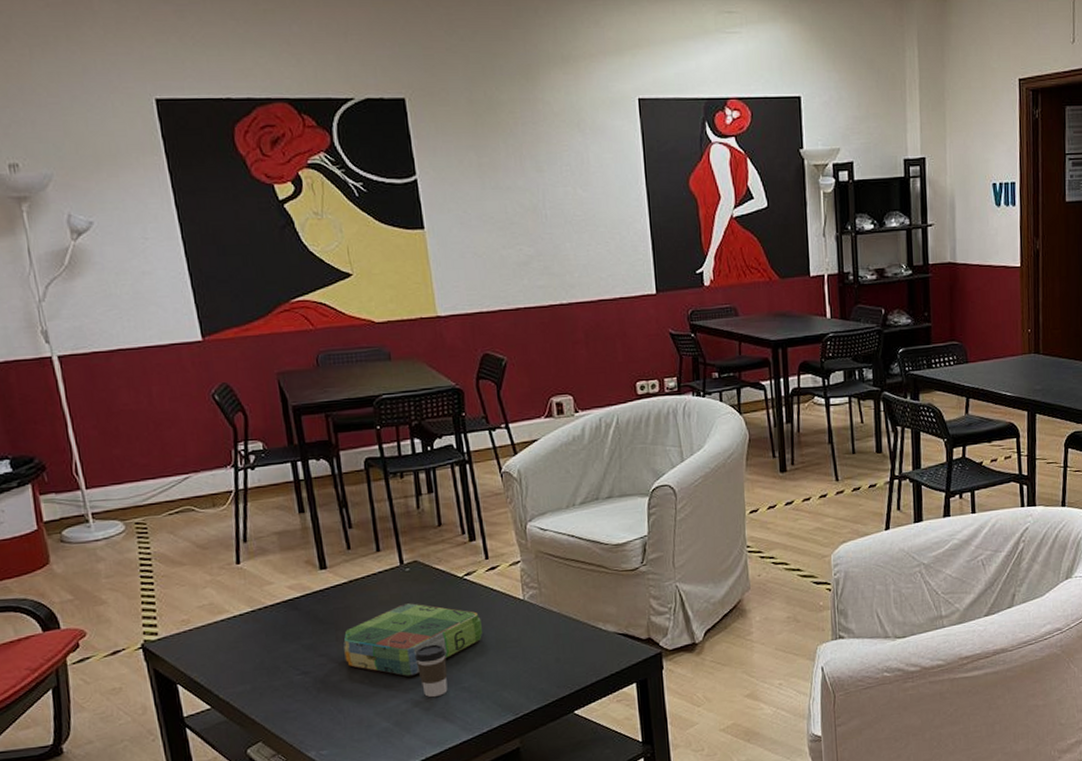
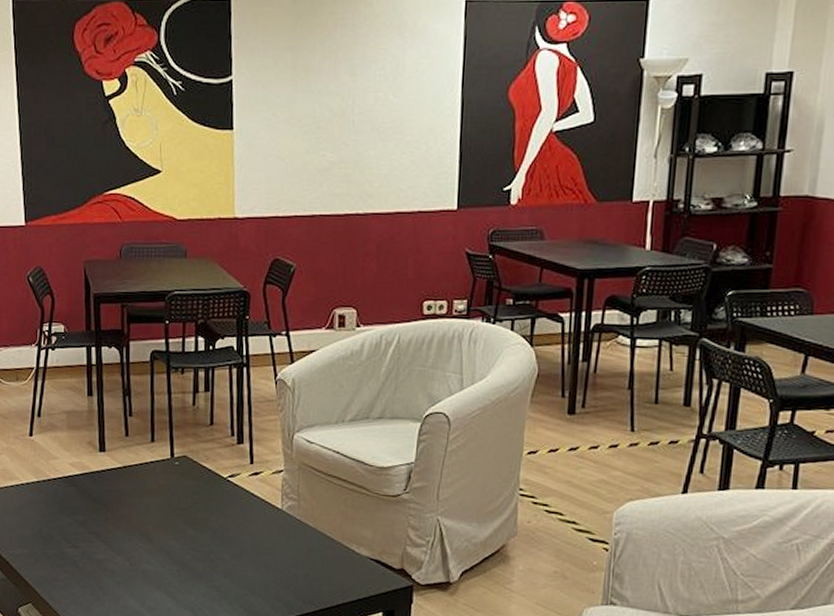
board game: present [343,603,483,676] -> none [111,496,239,566]
coffee cup: present [415,644,448,698] -> none [173,539,202,591]

